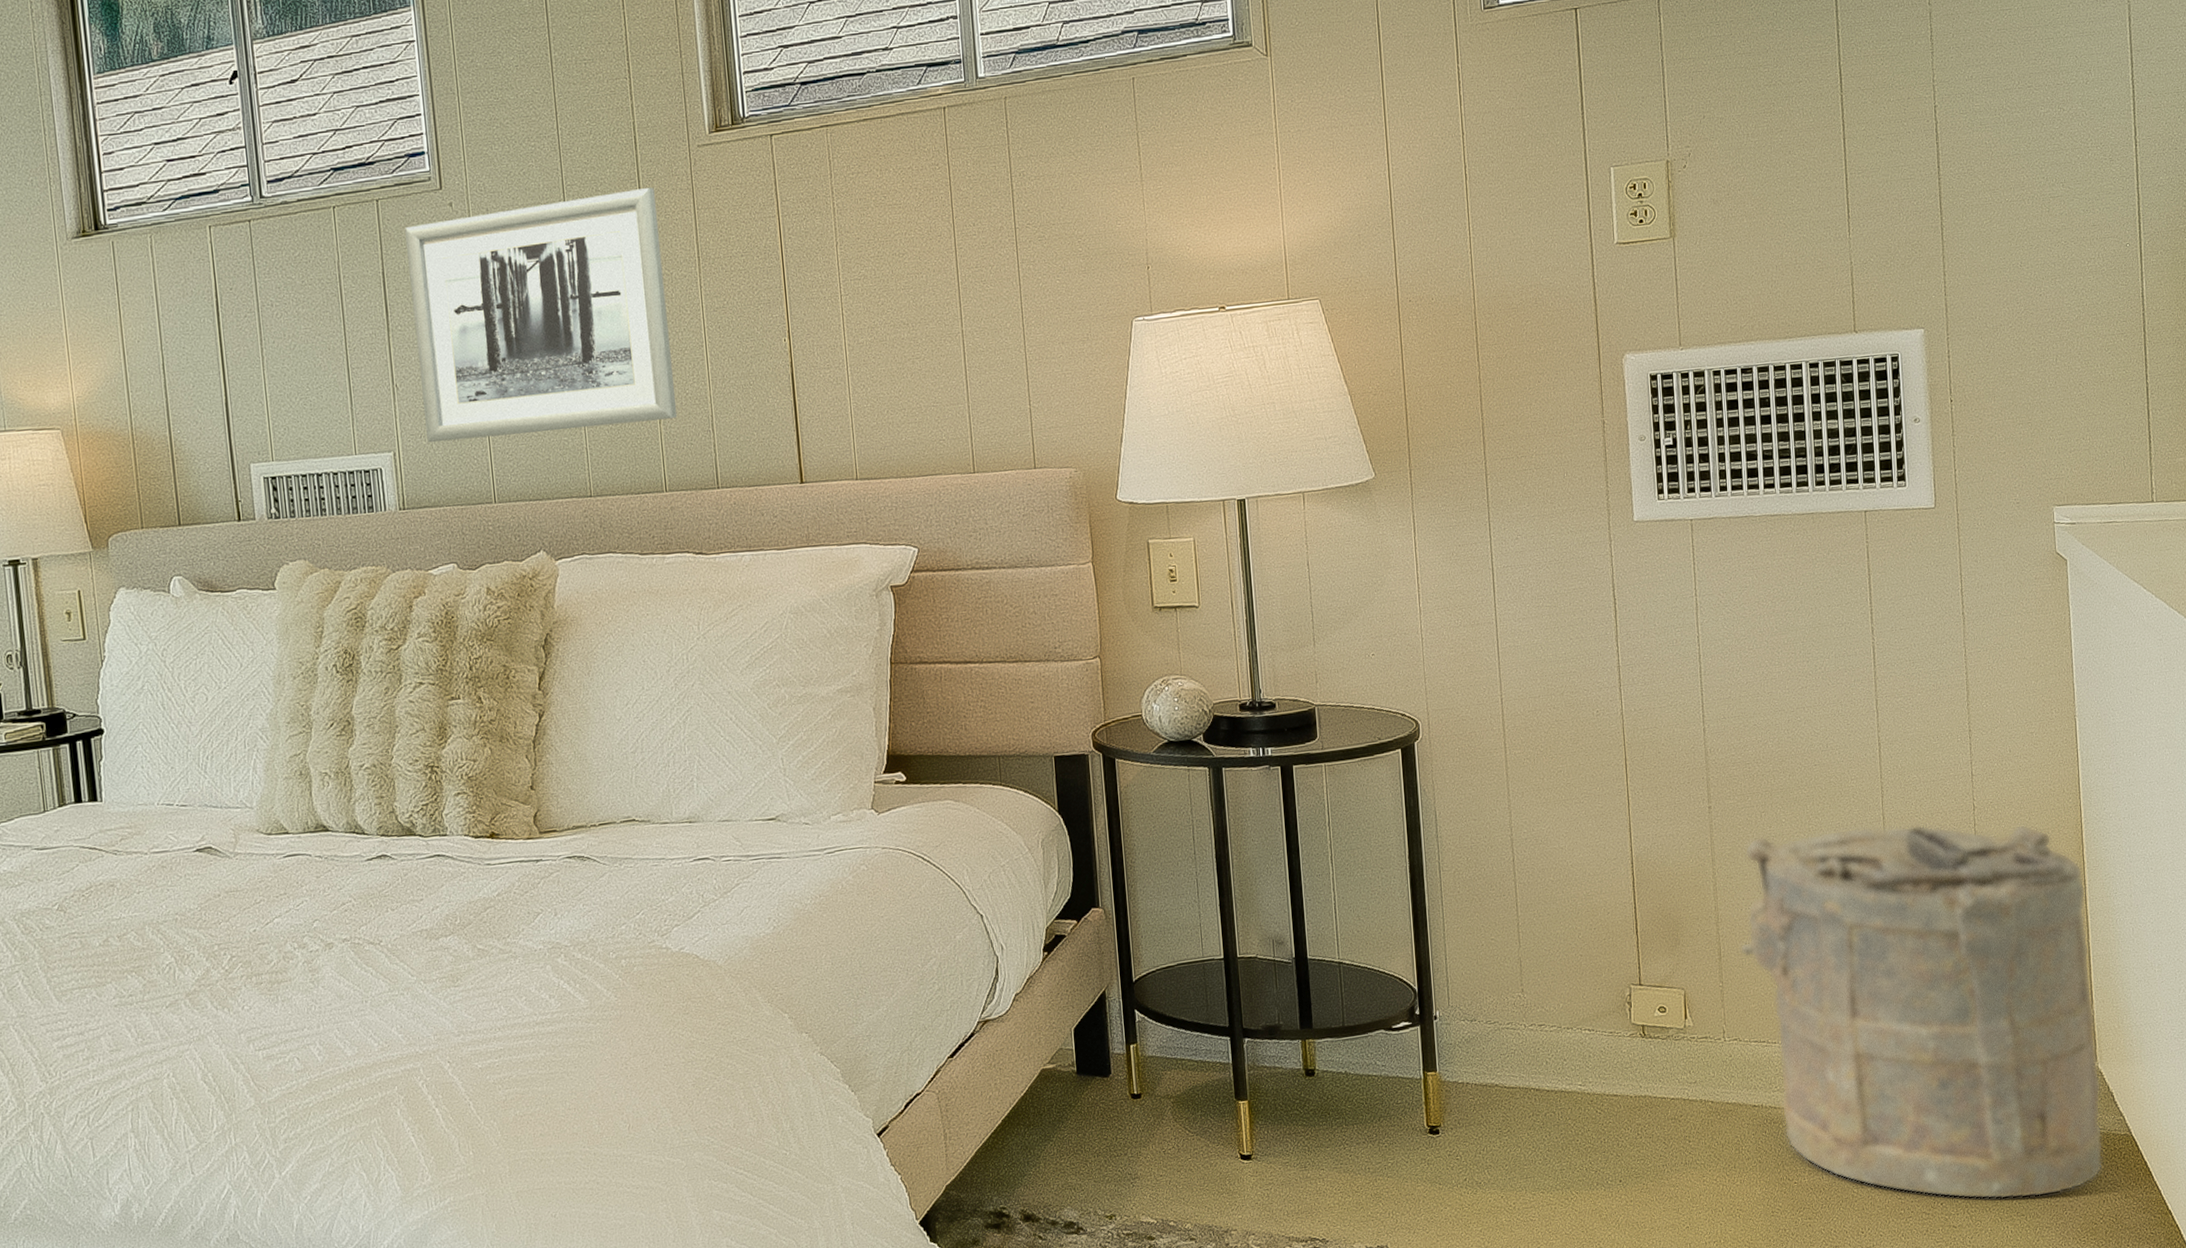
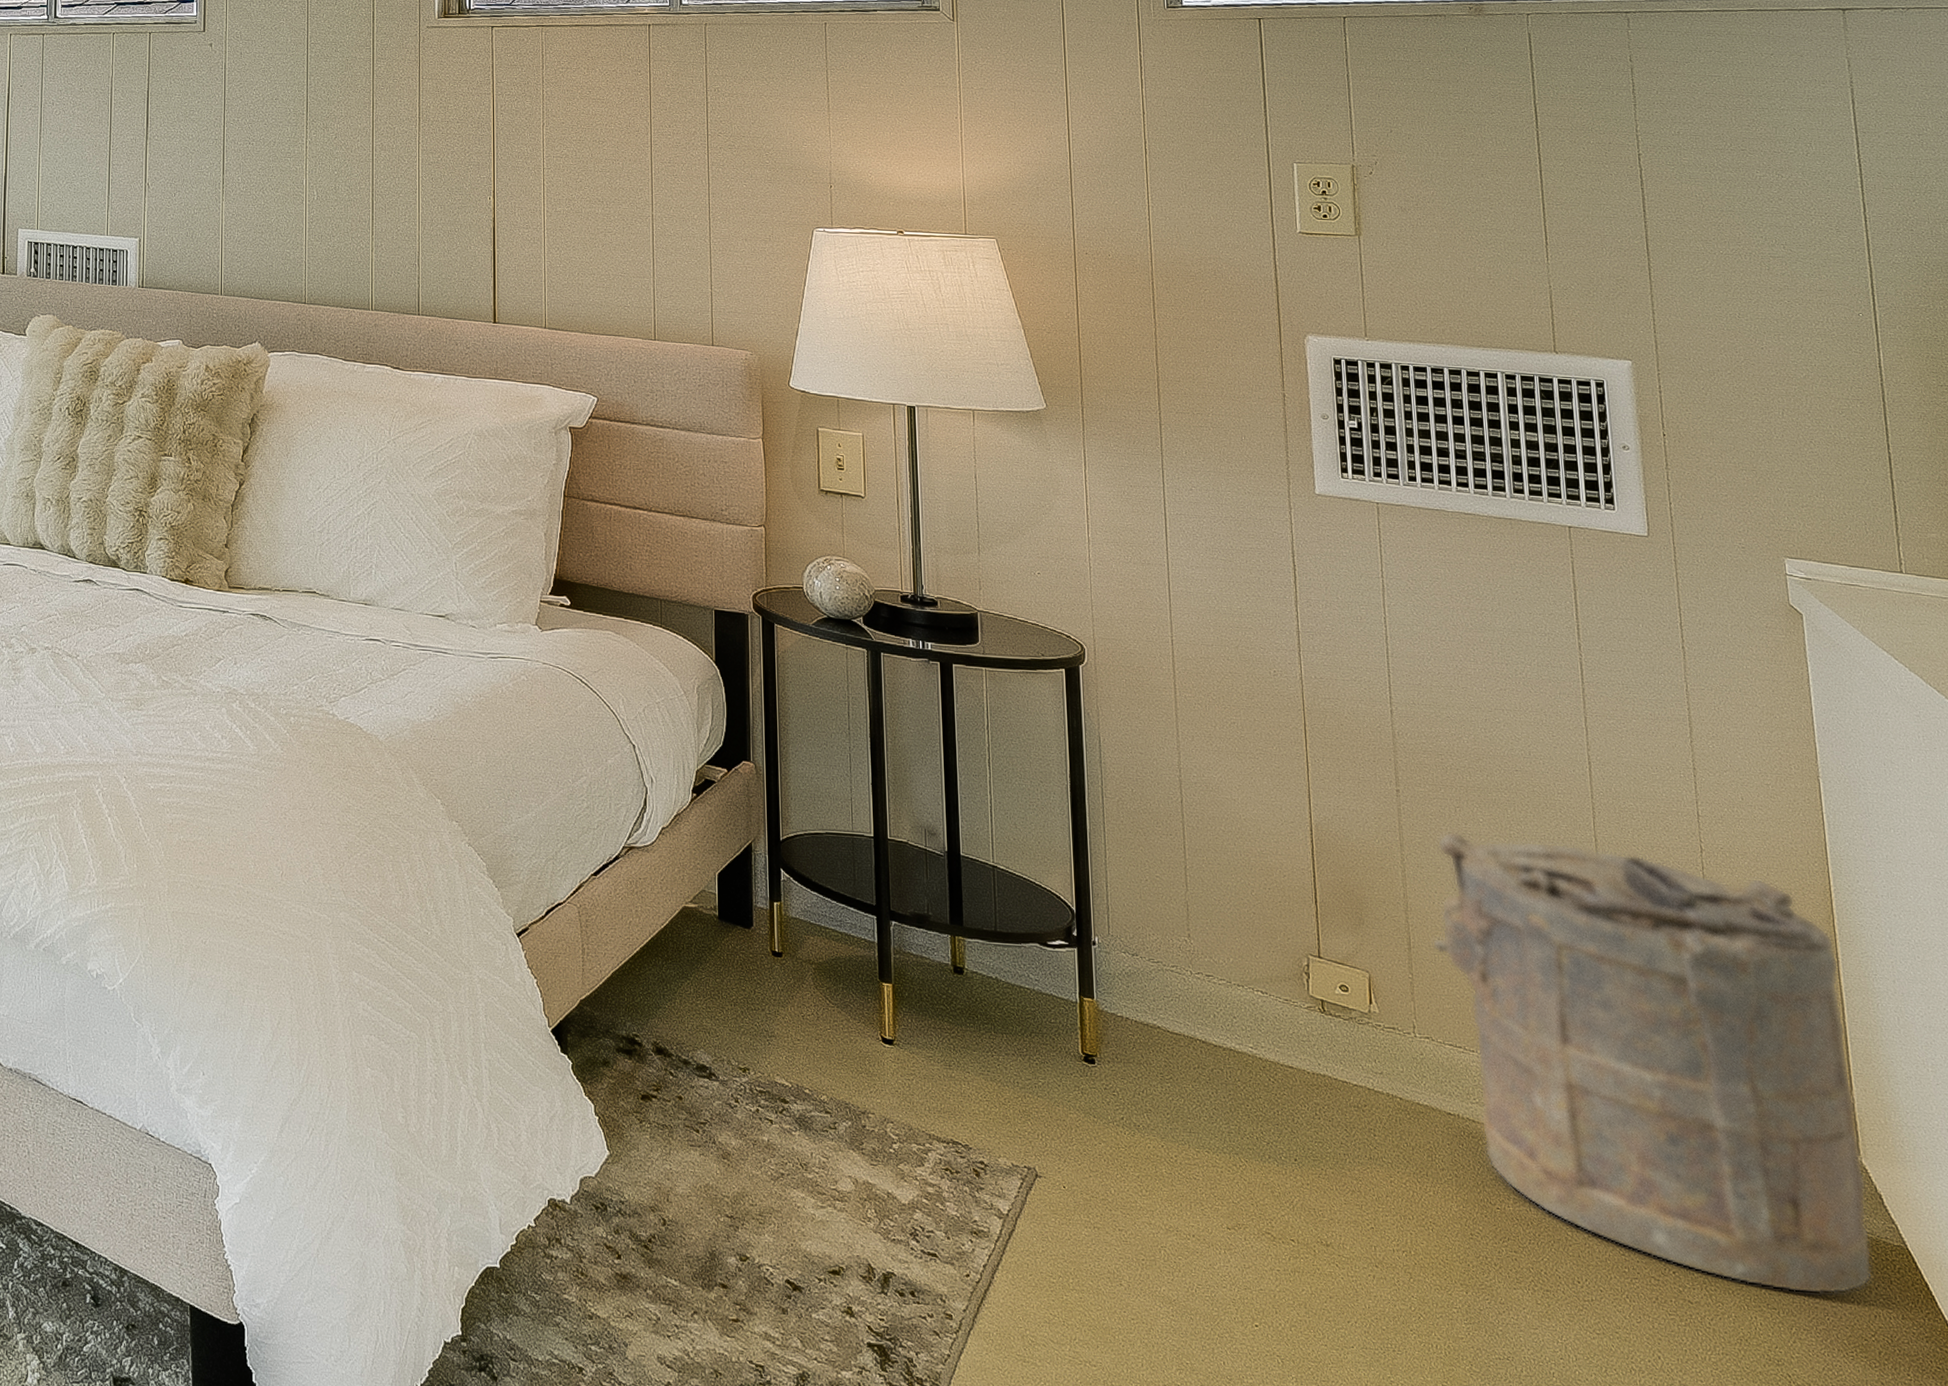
wall art: present [405,188,678,443] -> none [169,54,388,249]

